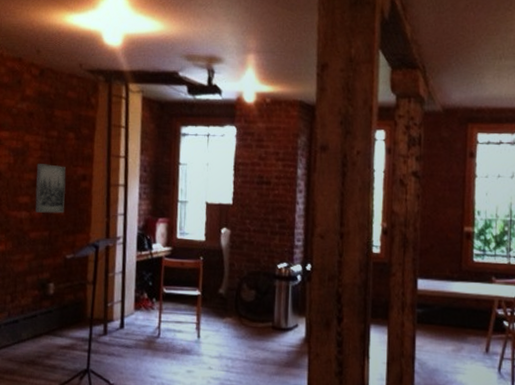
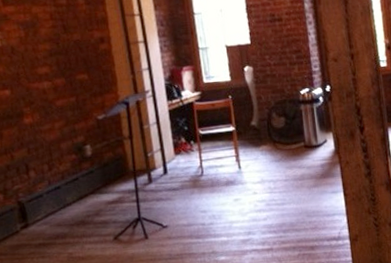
wall art: present [35,164,66,214] -> none [50,32,88,81]

